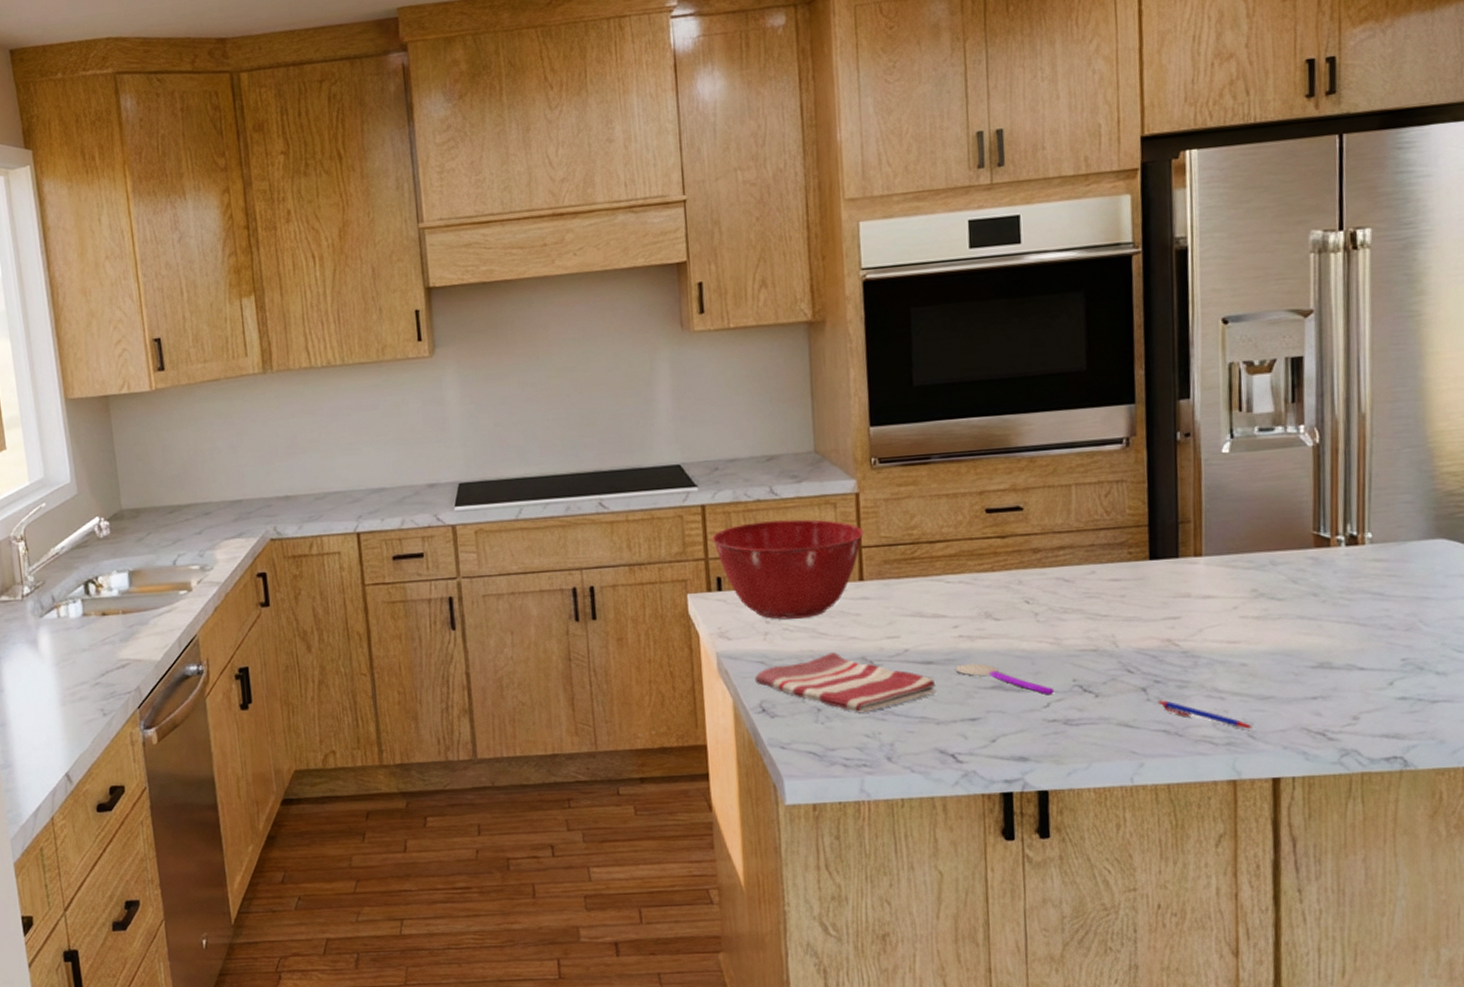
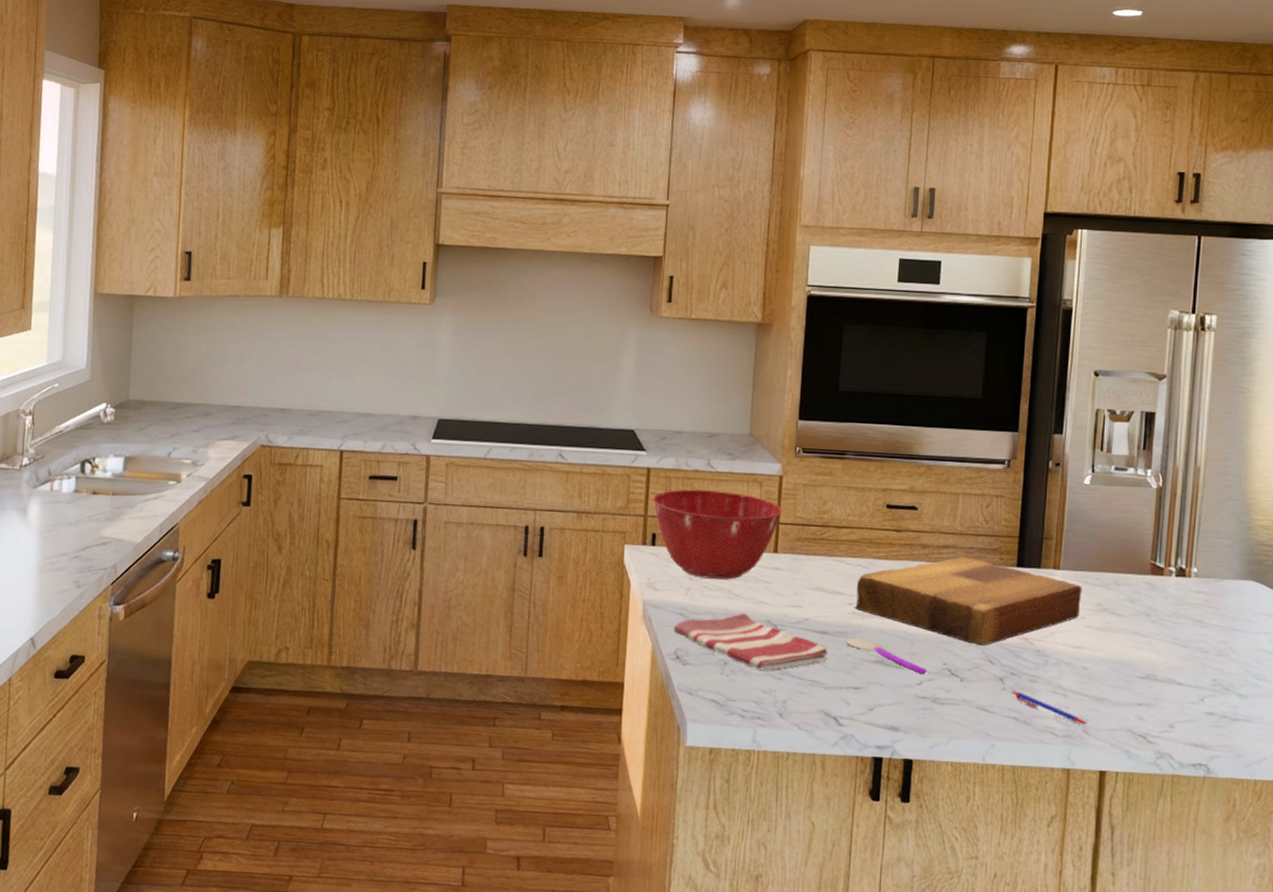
cutting board: none [960,556,1232,655] -> present [854,557,1082,646]

